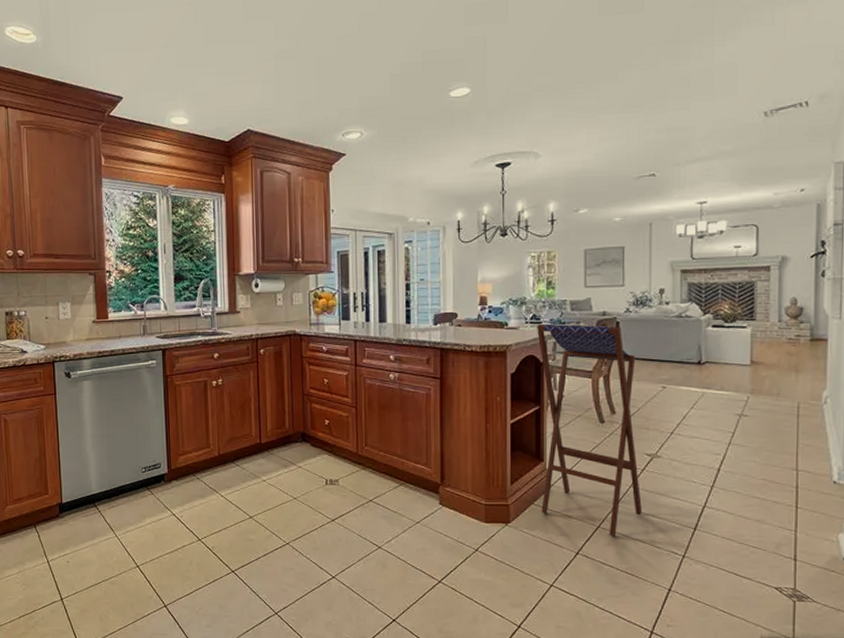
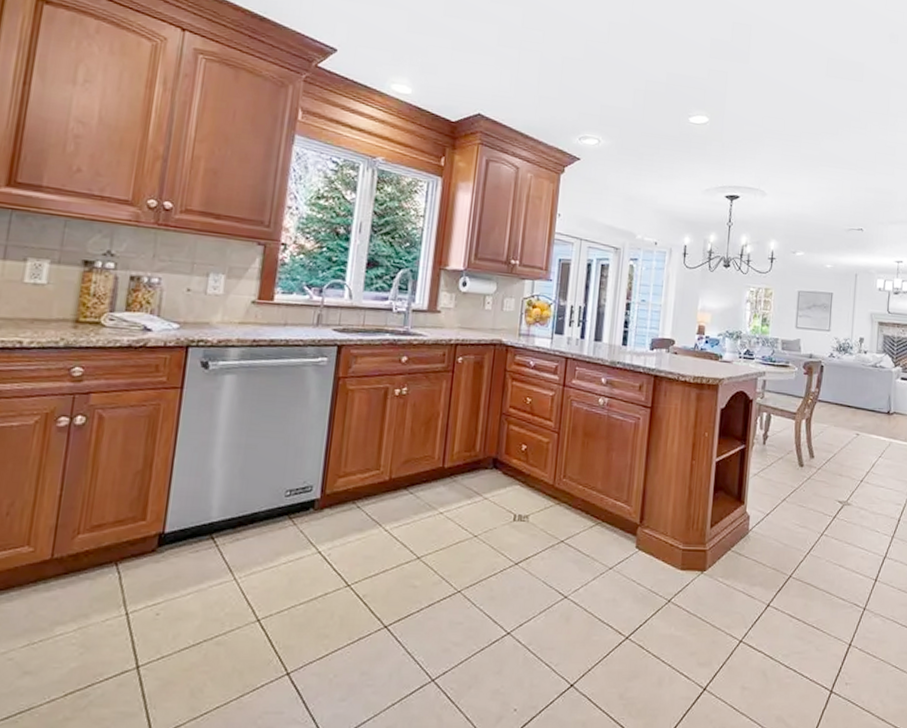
stool: present [537,323,642,537] -> none [737,359,836,587]

